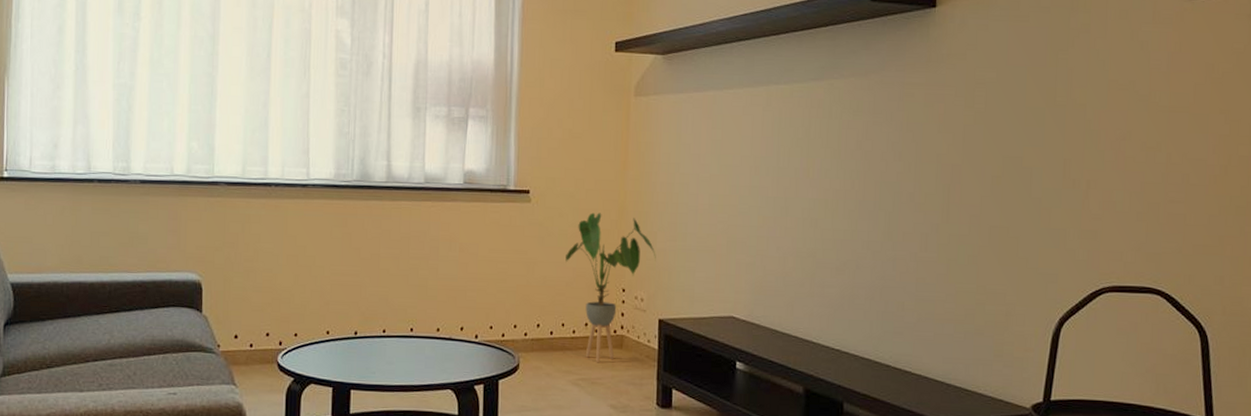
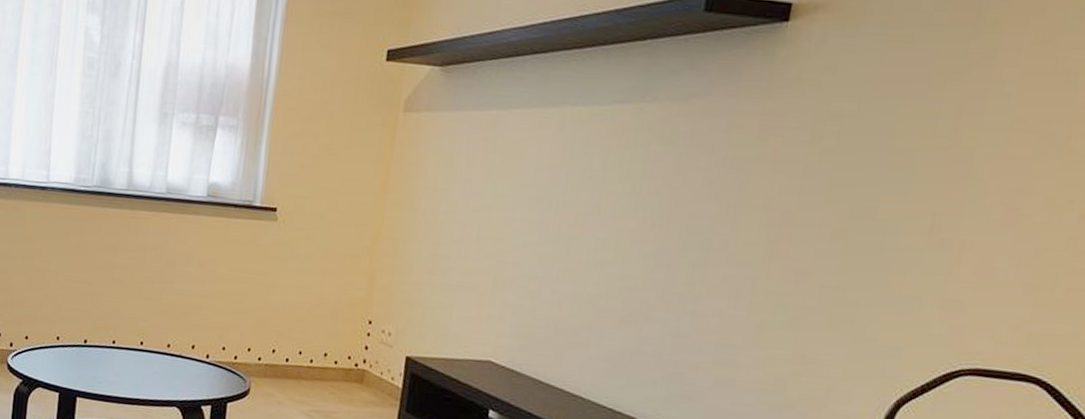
house plant: present [565,212,656,362] -> none [309,236,411,395]

